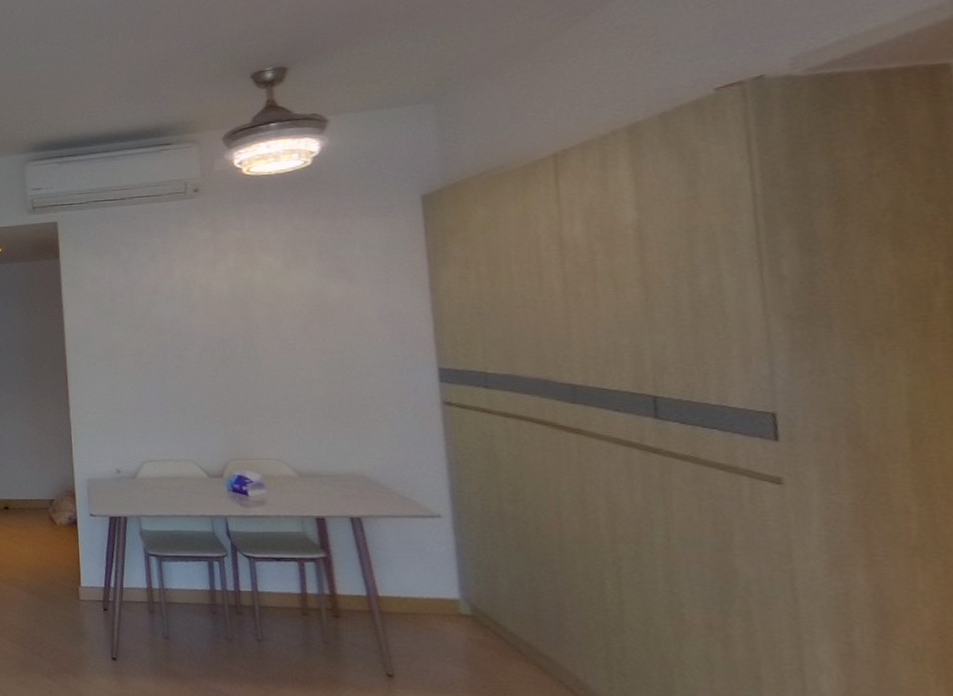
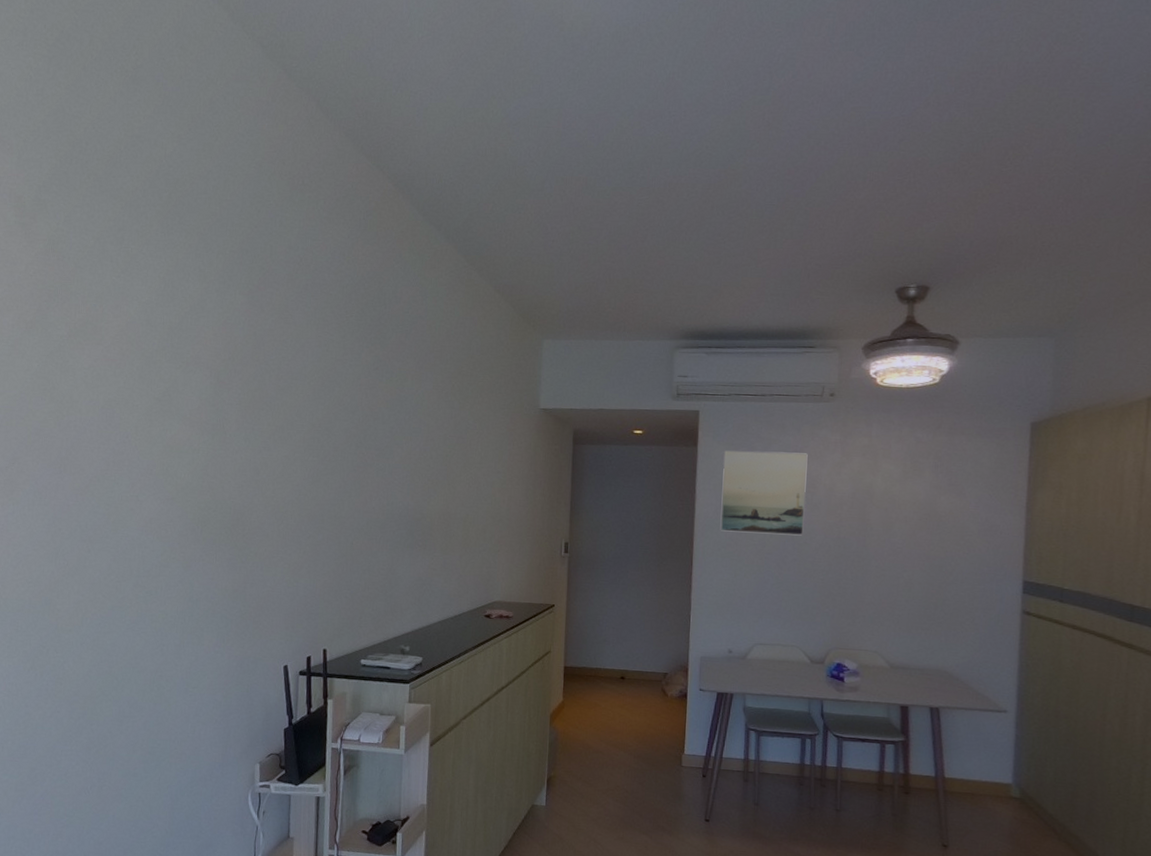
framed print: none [88,254,183,344] -> present [720,450,808,536]

